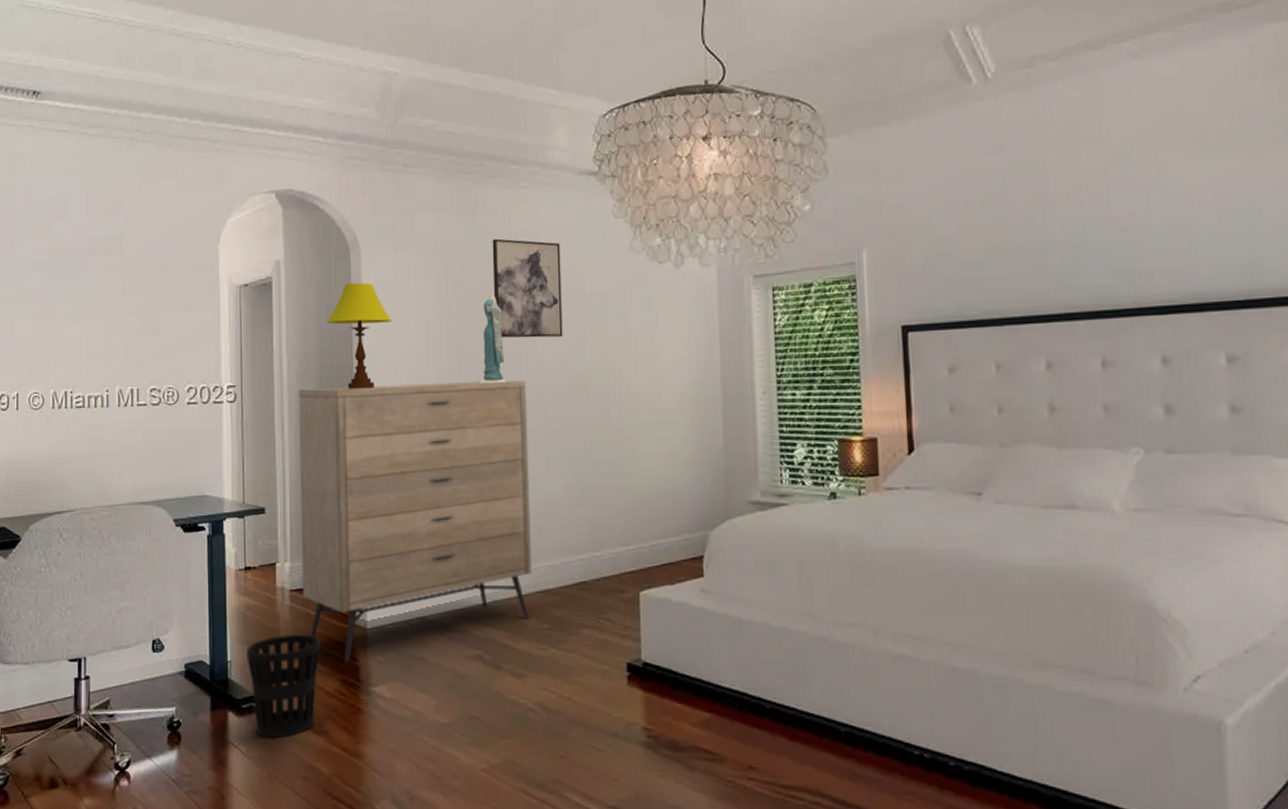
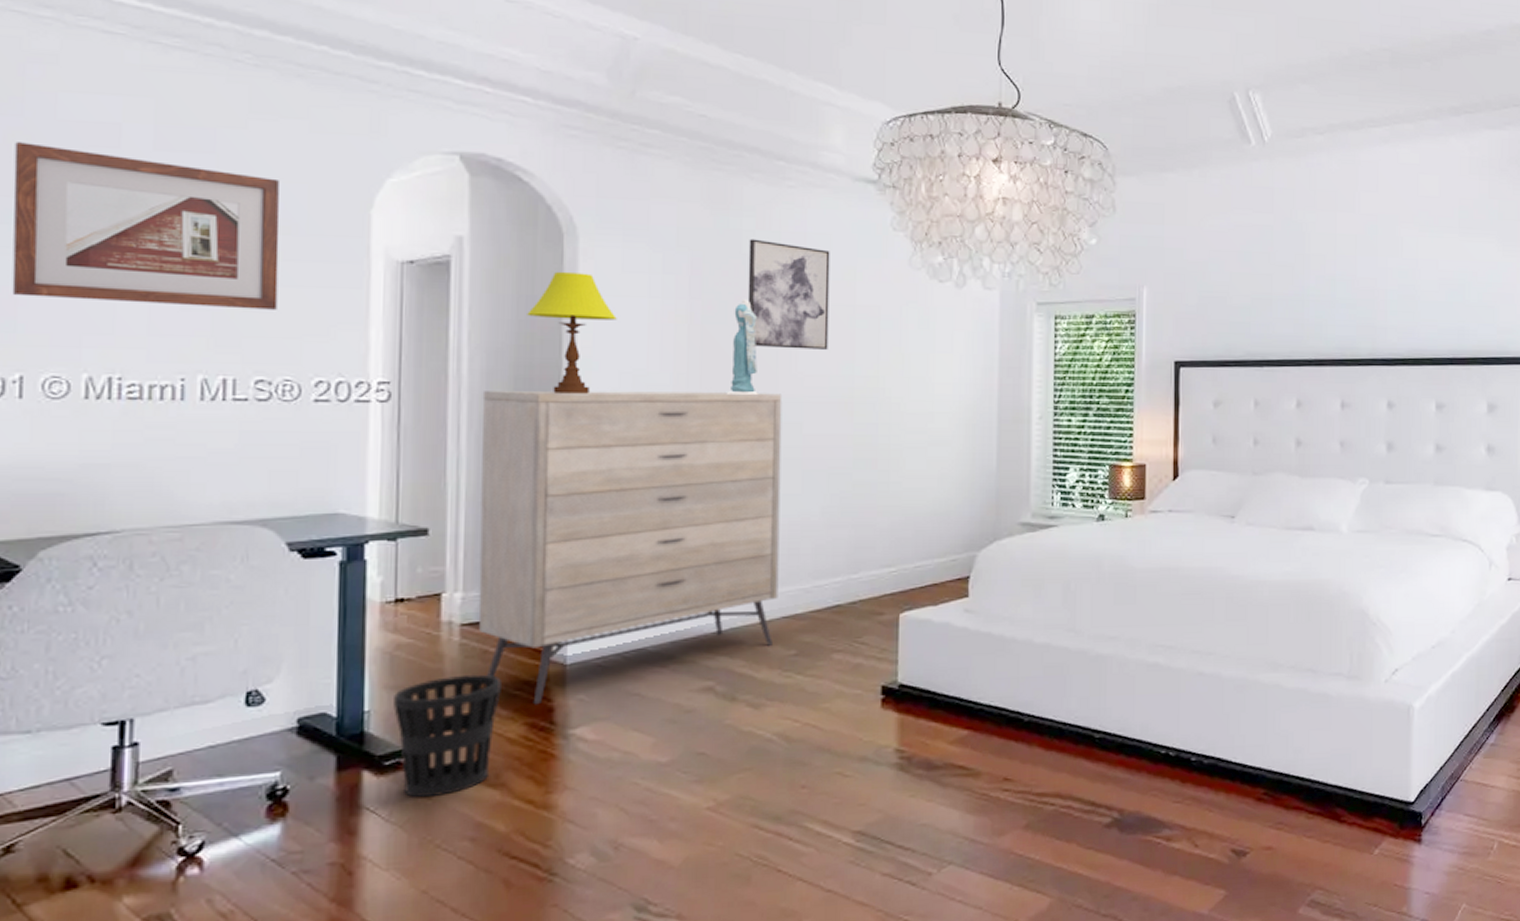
picture frame: none [10,220,162,334] -> present [12,142,280,310]

